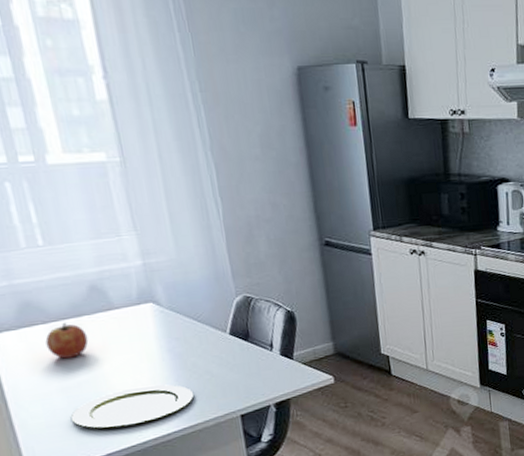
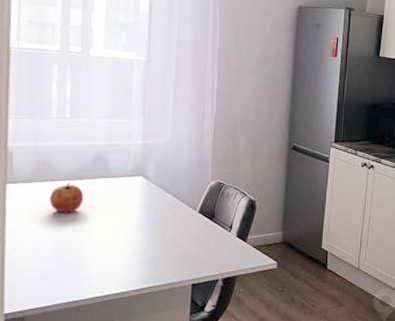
plate: present [70,384,195,429] -> none [52,246,158,279]

